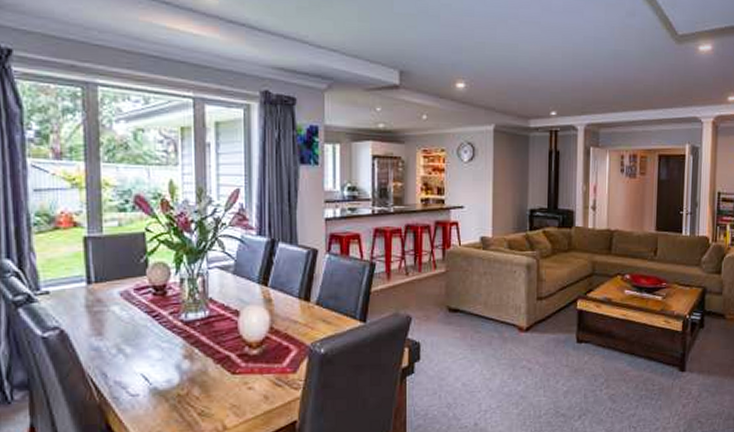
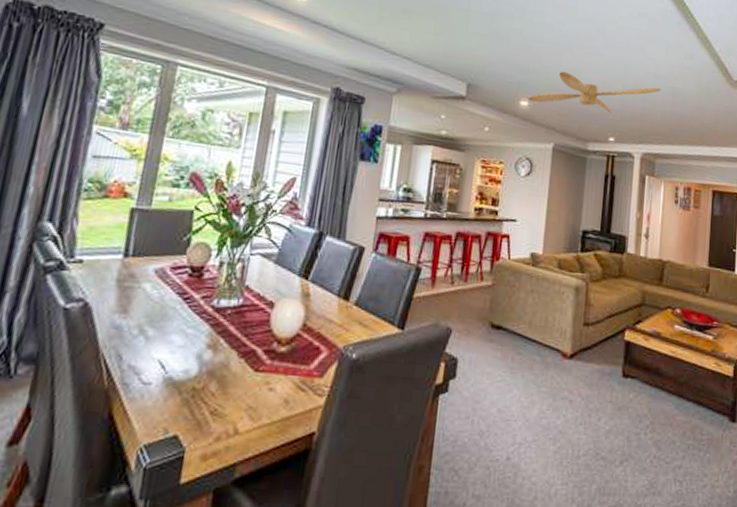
ceiling fan: none [464,45,602,86] -> present [528,71,661,113]

